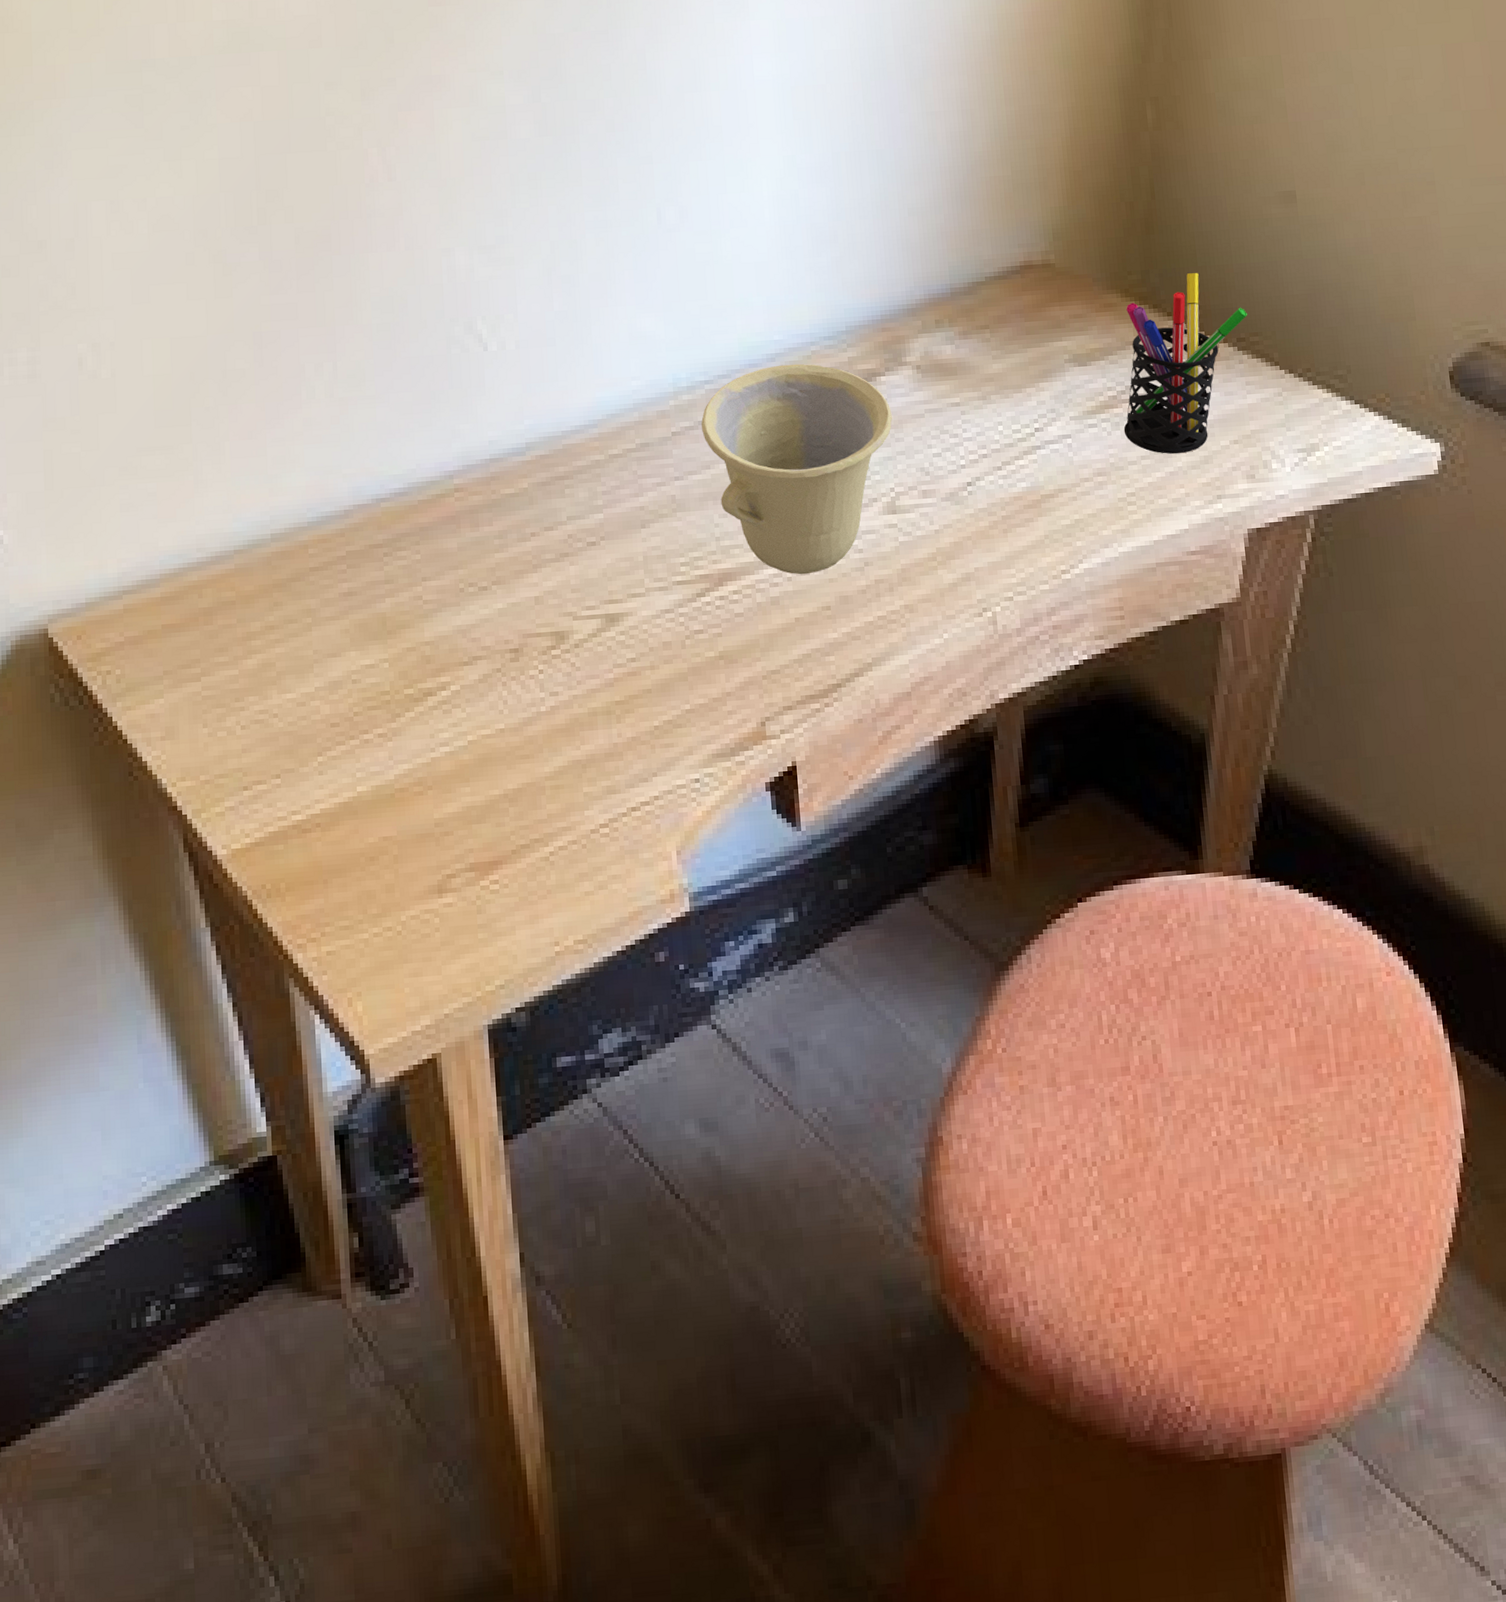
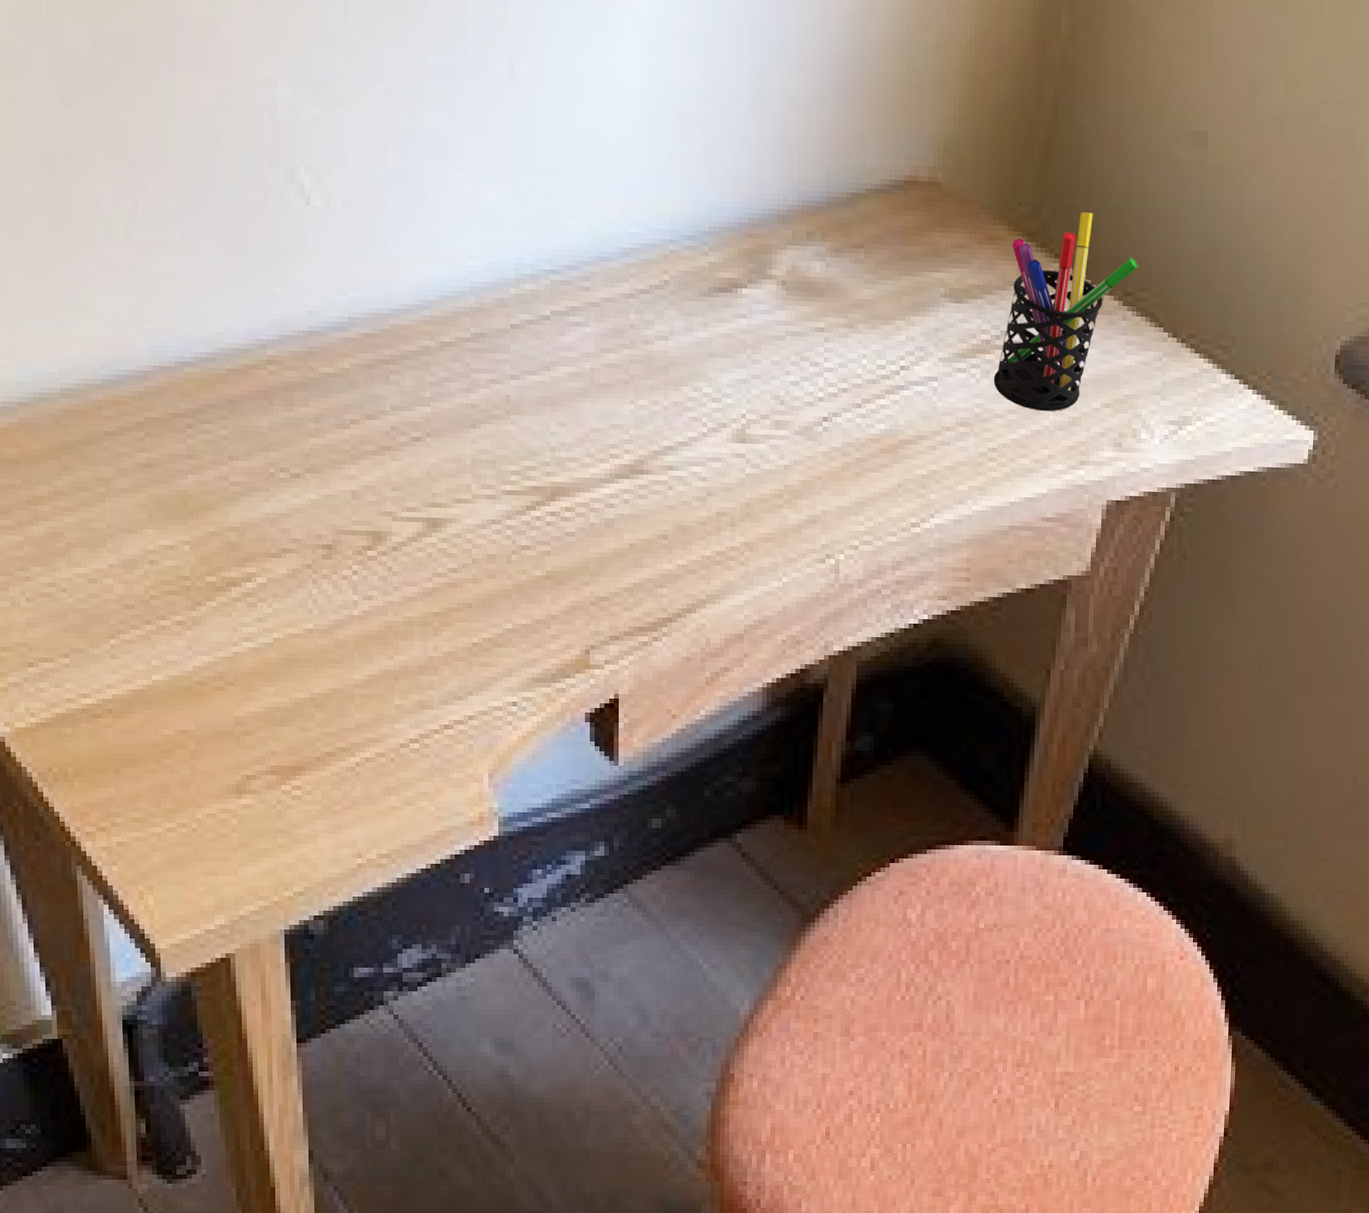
cup: present [701,364,892,575] -> none [544,262,751,498]

